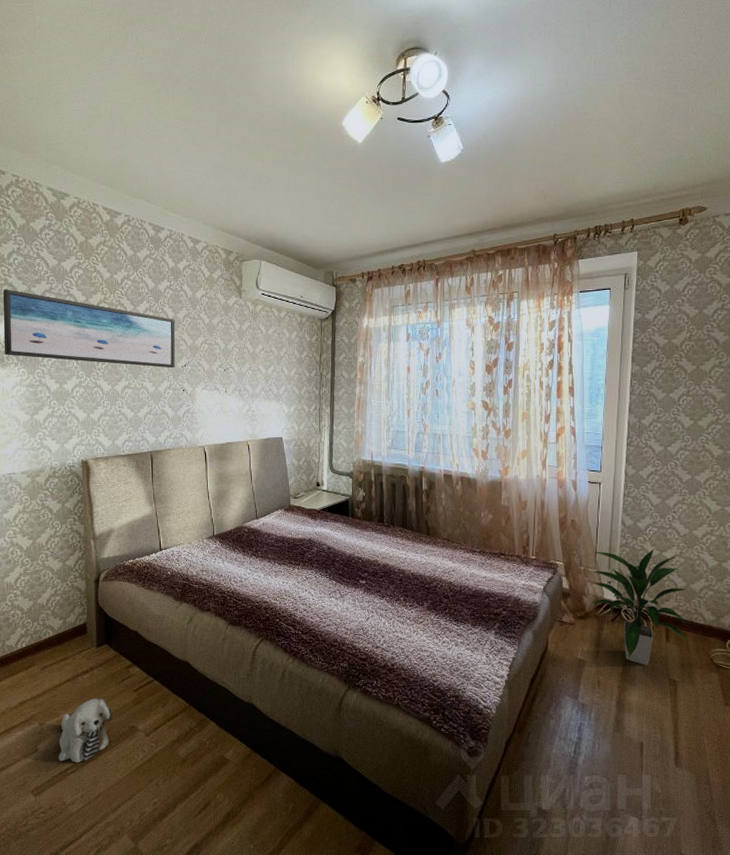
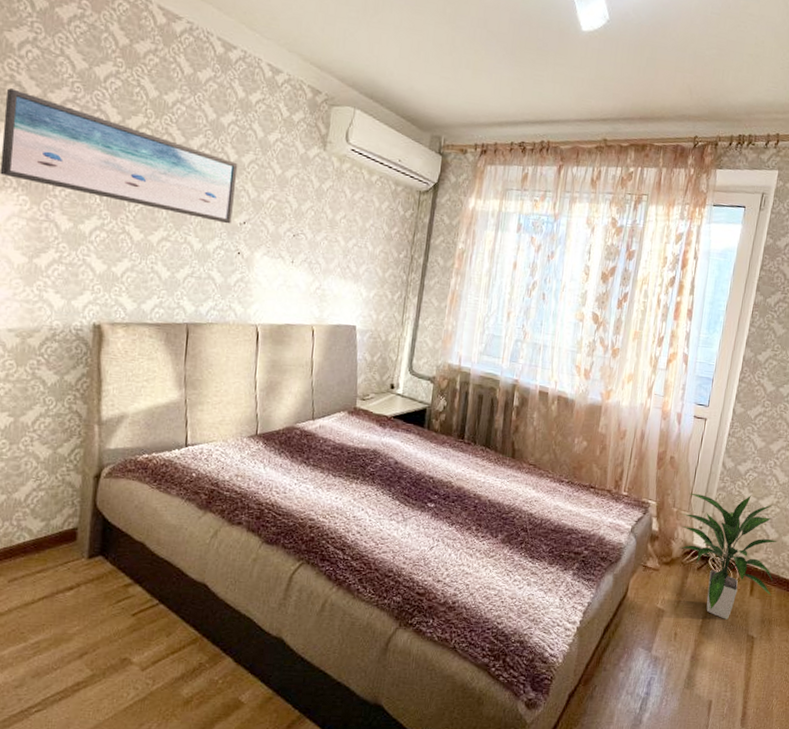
plush toy: present [58,698,112,763] -> none [20,621,100,700]

